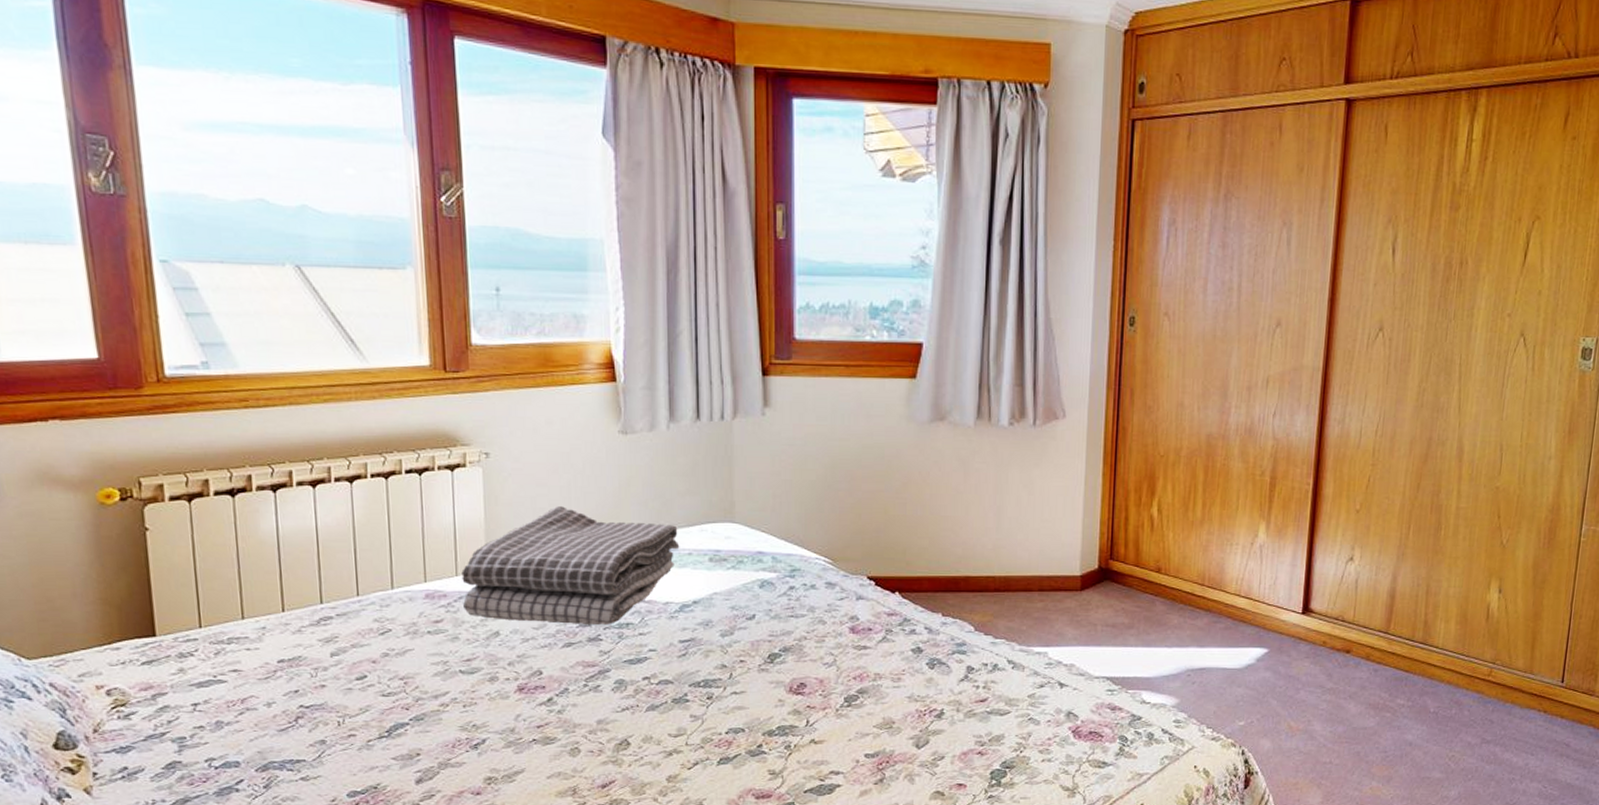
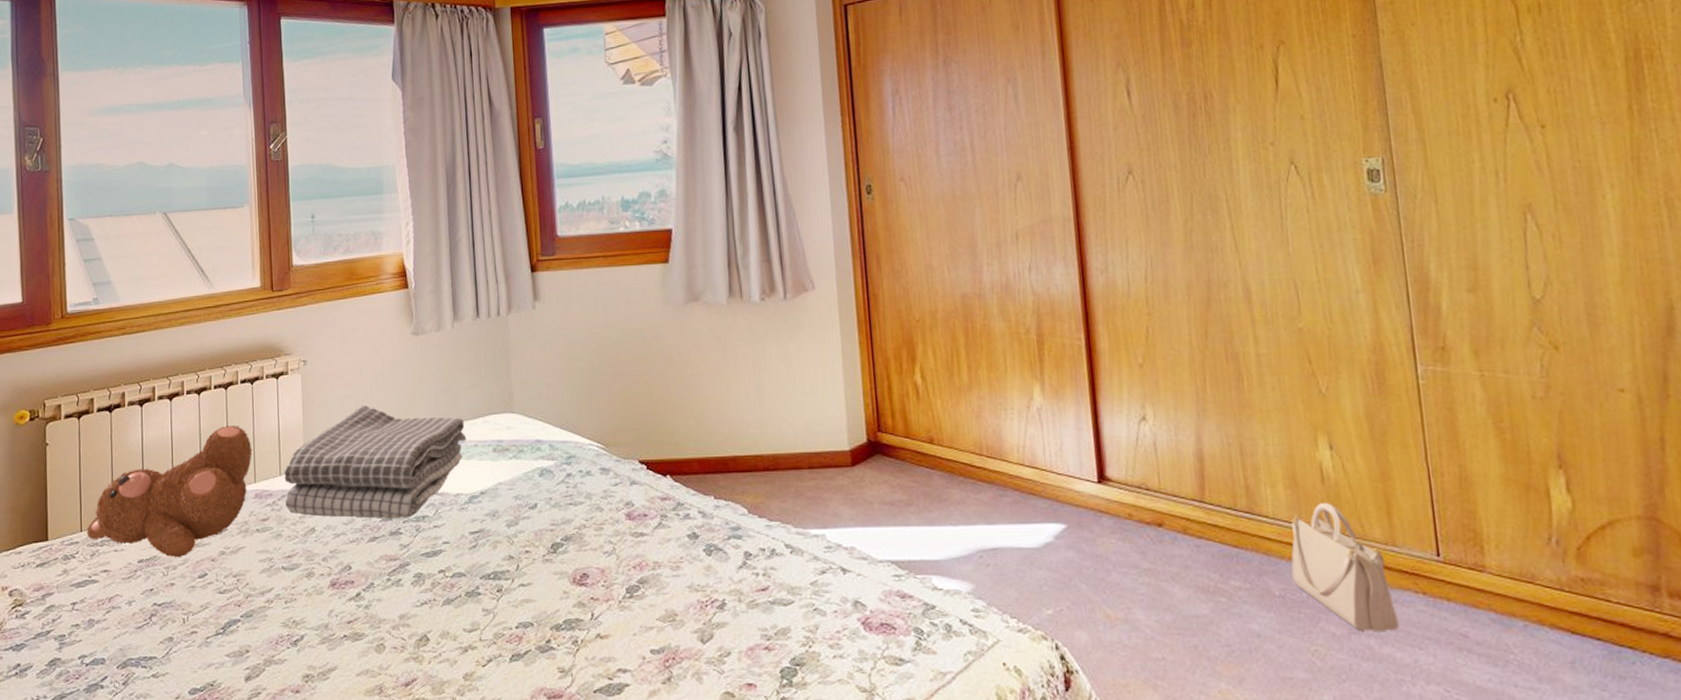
teddy bear: none [207,518,422,659] -> present [87,425,252,558]
handbag: none [1446,636,1521,741] -> present [1291,502,1400,631]

